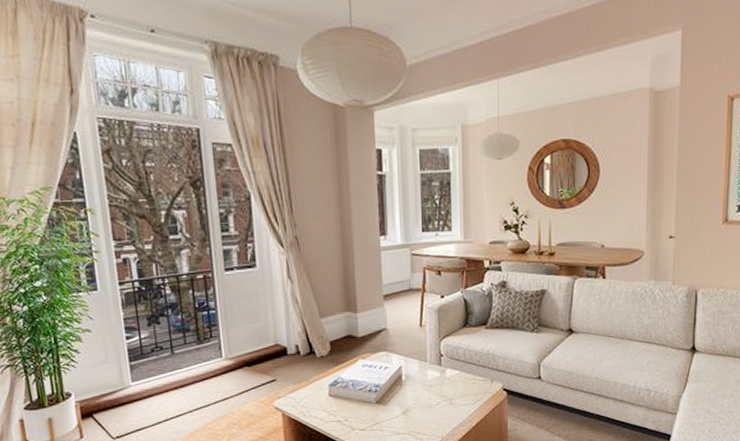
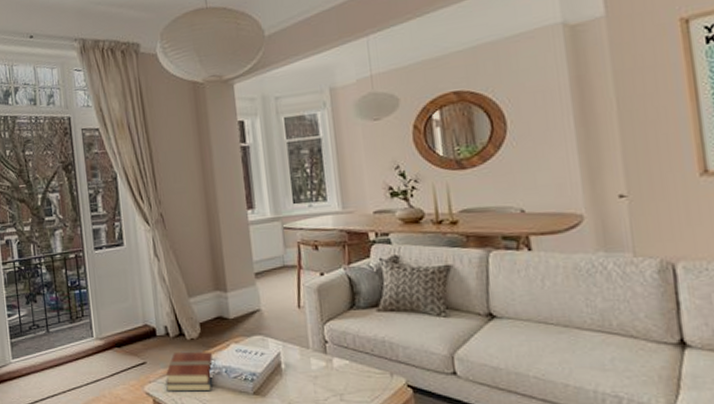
books: none [294,368,342,406] -> present [165,352,215,392]

